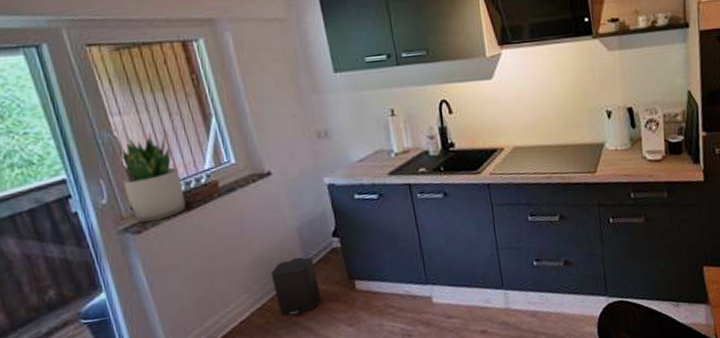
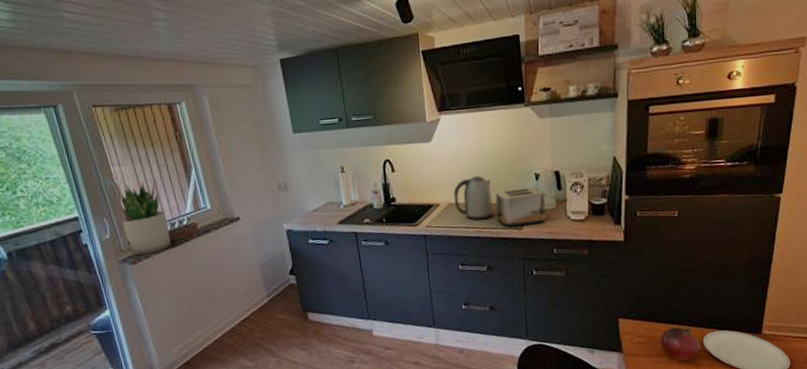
pedal bin: present [270,256,321,316] -> none [238,290,280,339]
kettle: none [519,115,564,165] -> present [453,176,494,221]
toaster: none [565,125,621,172] -> present [495,186,546,228]

